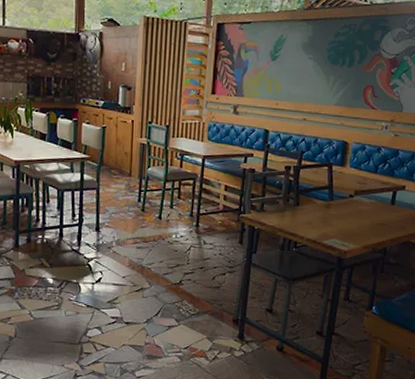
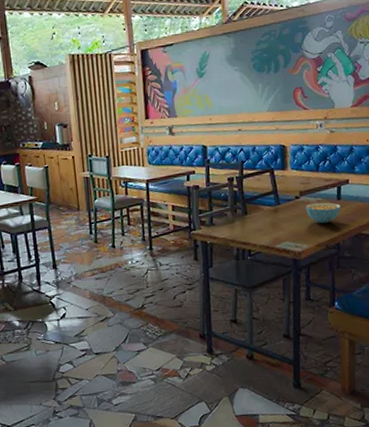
cereal bowl: none [358,204,393,226] -> present [305,202,341,223]

